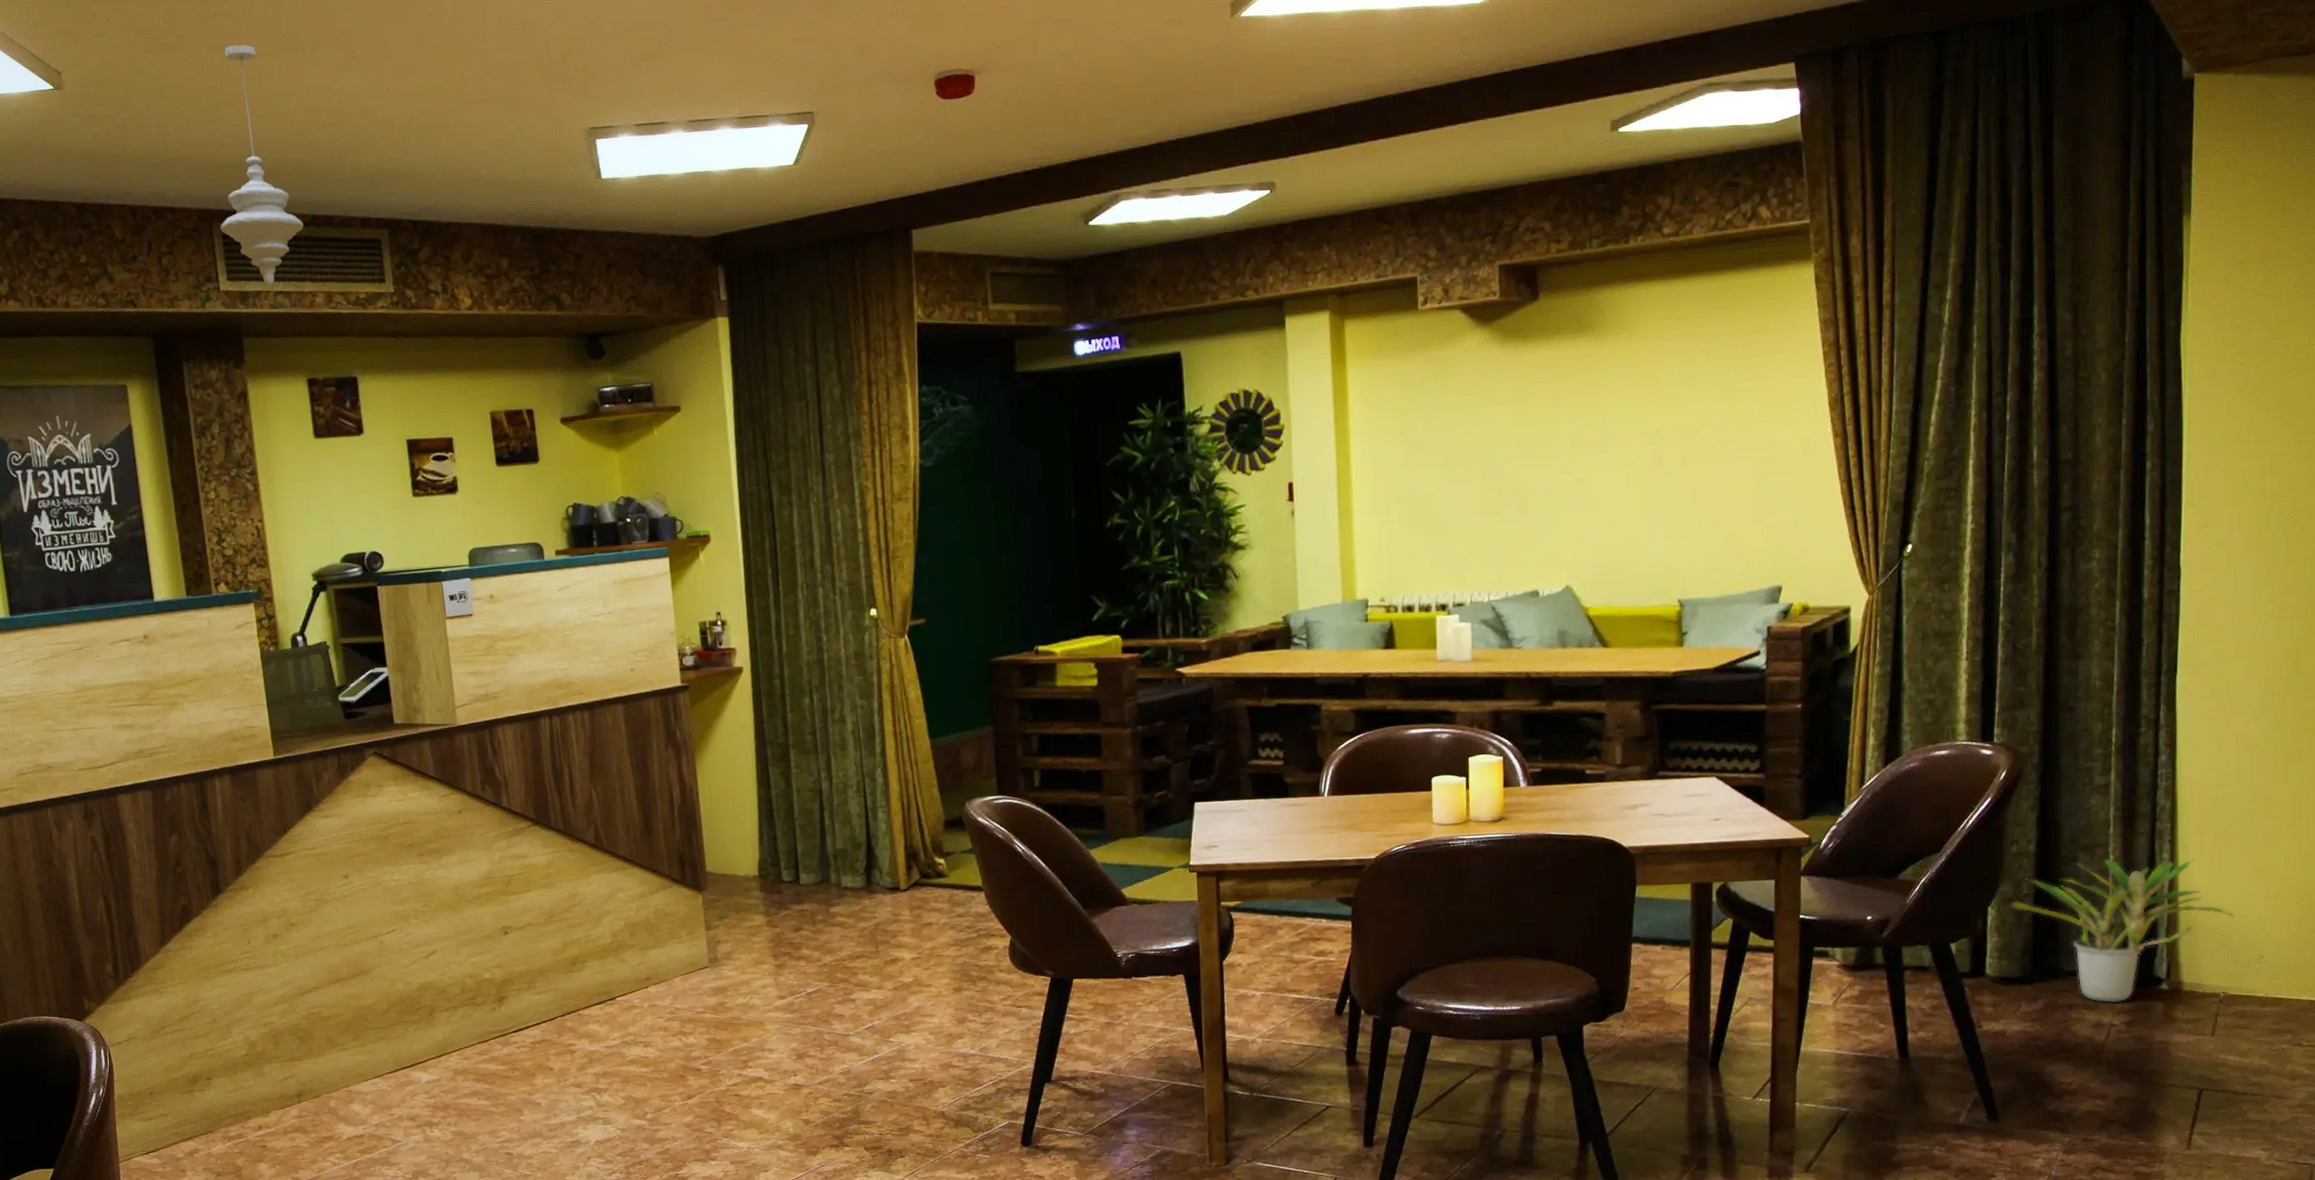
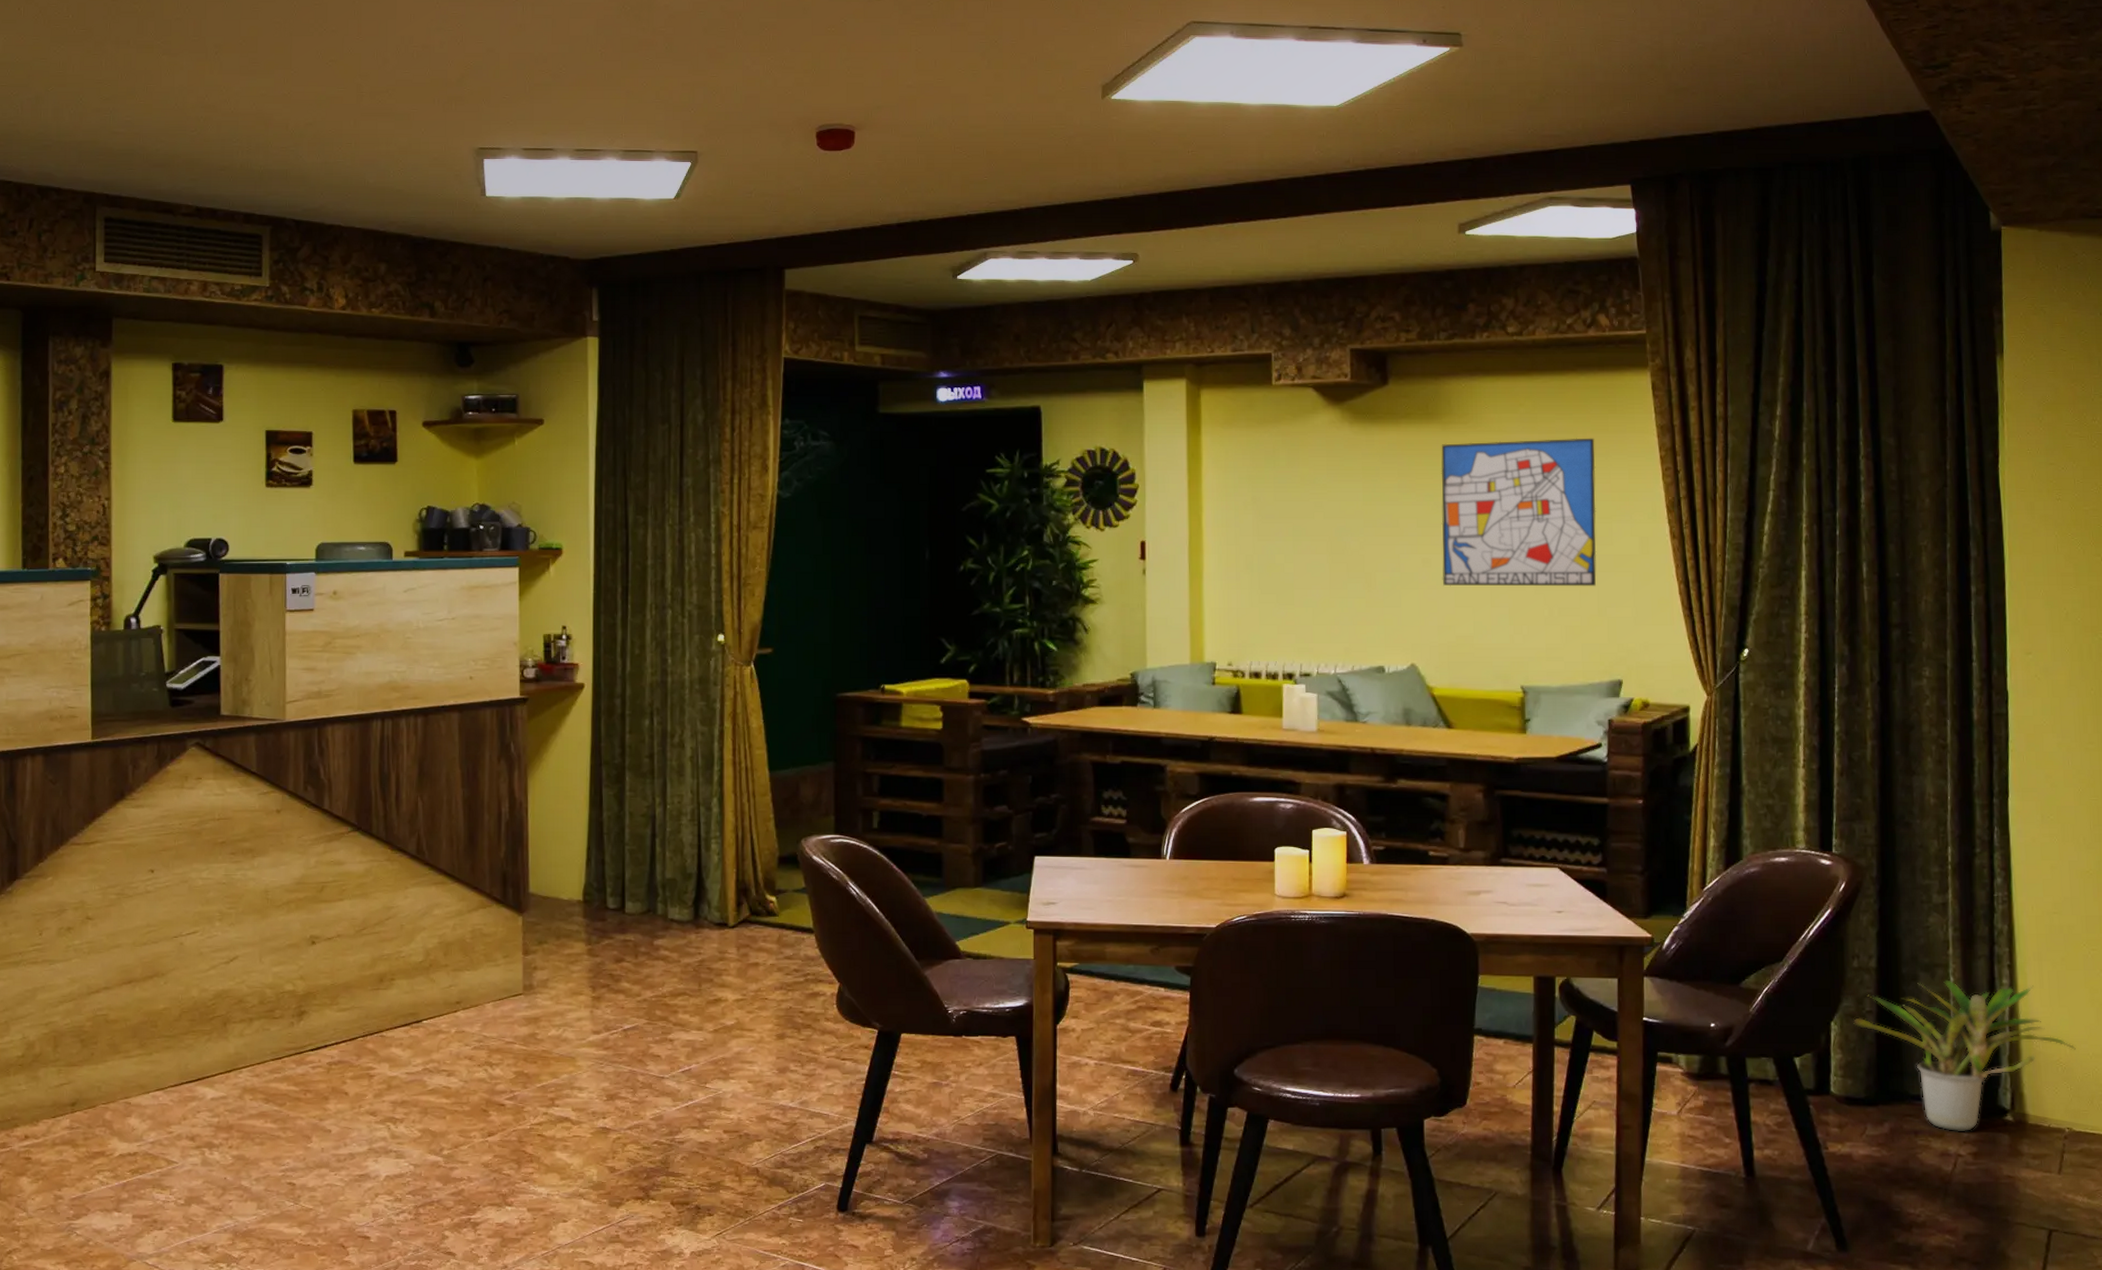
pendant light: present [220,44,304,287] -> none [104,42,188,272]
wall art: none [1594,338,1756,504] -> present [1441,438,1597,587]

